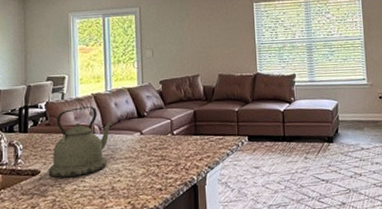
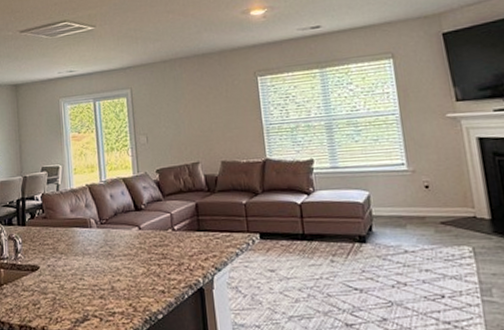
kettle: present [48,106,113,178] -> none [47,198,110,275]

